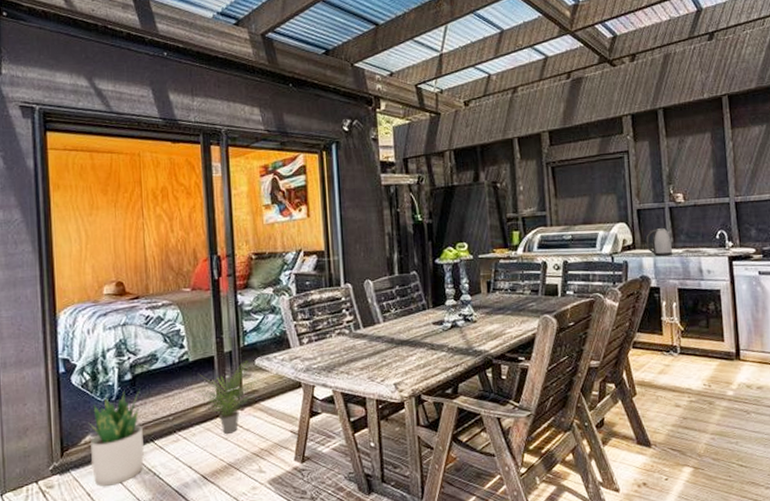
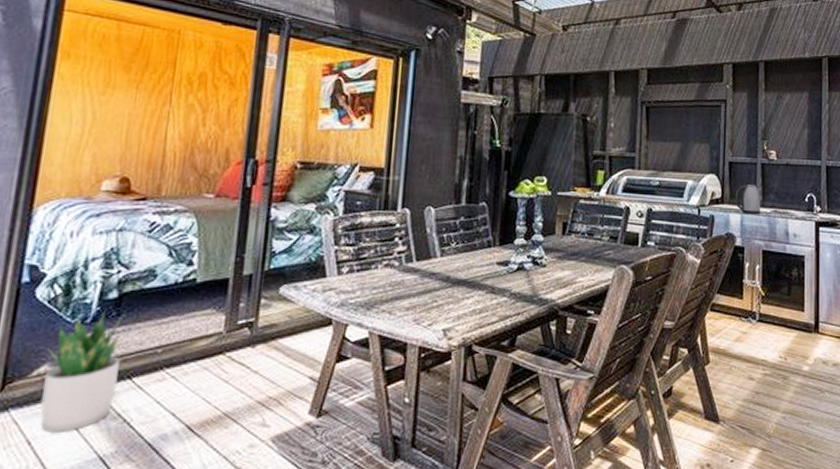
potted plant: present [195,360,259,434] -> none [198,287,281,375]

